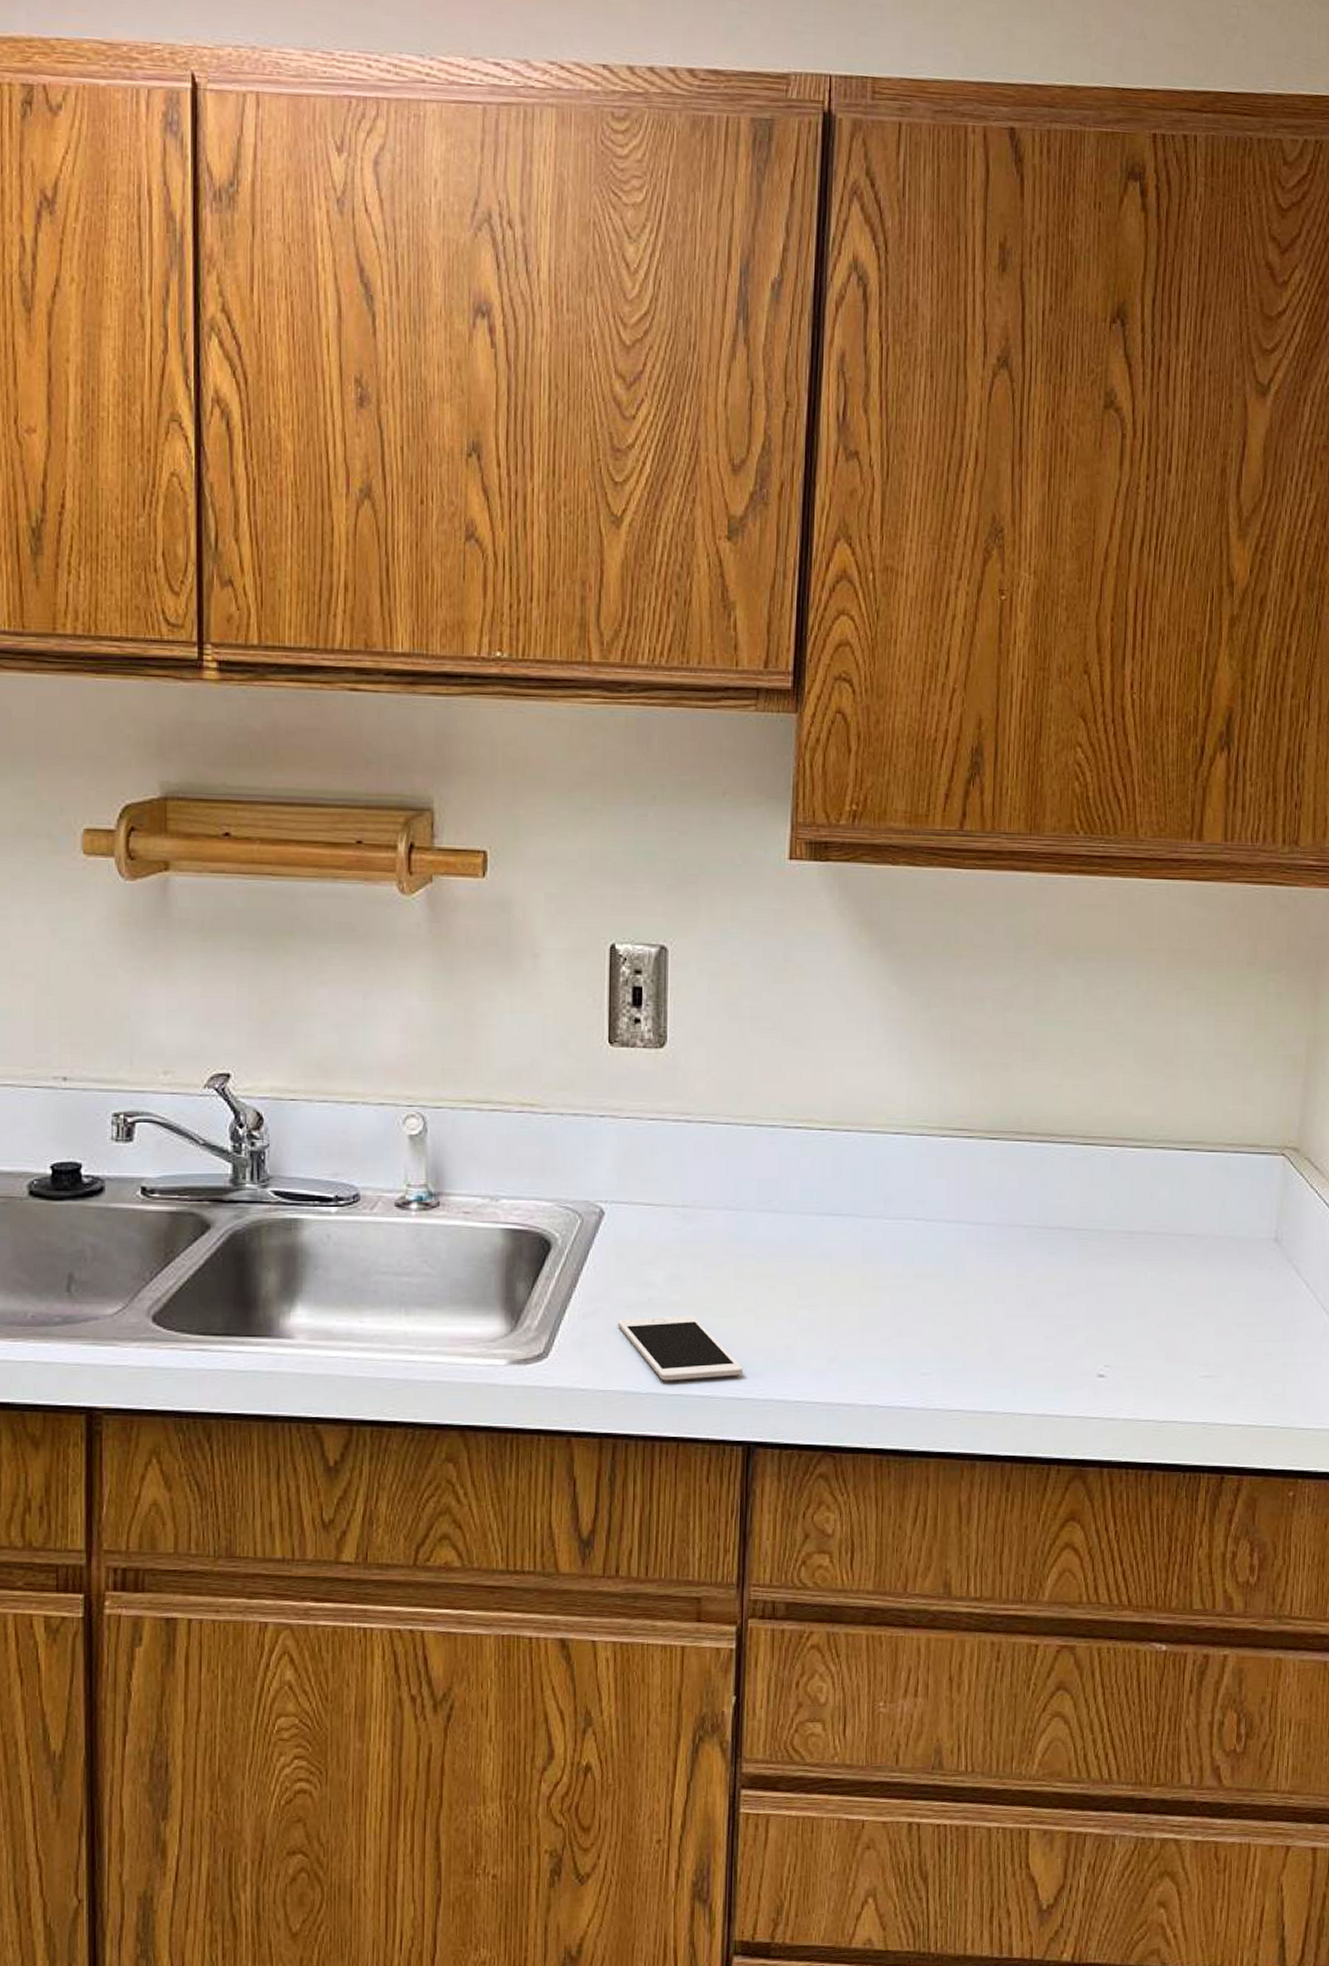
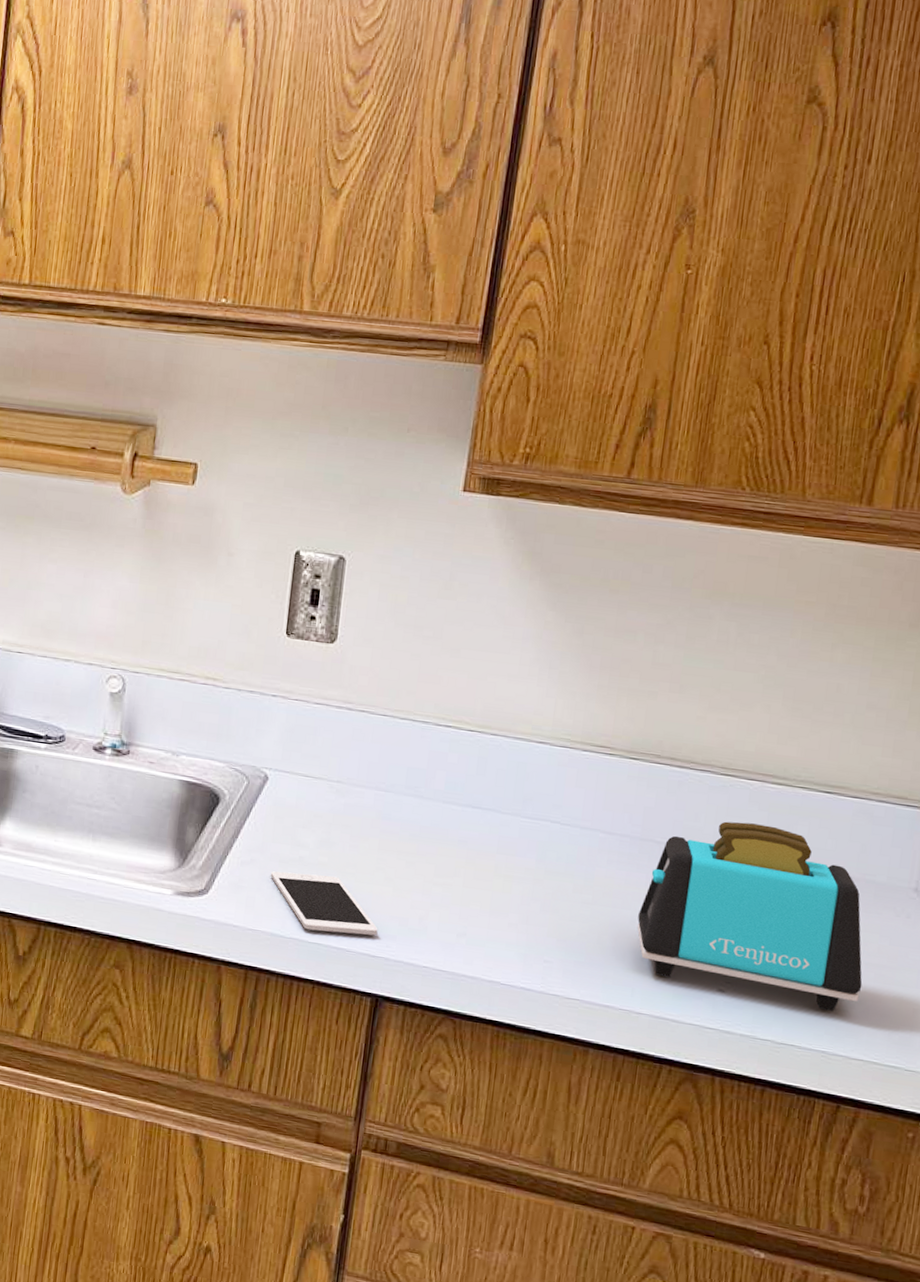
toaster: none [1012,1193,1234,1379] -> present [637,821,863,1012]

